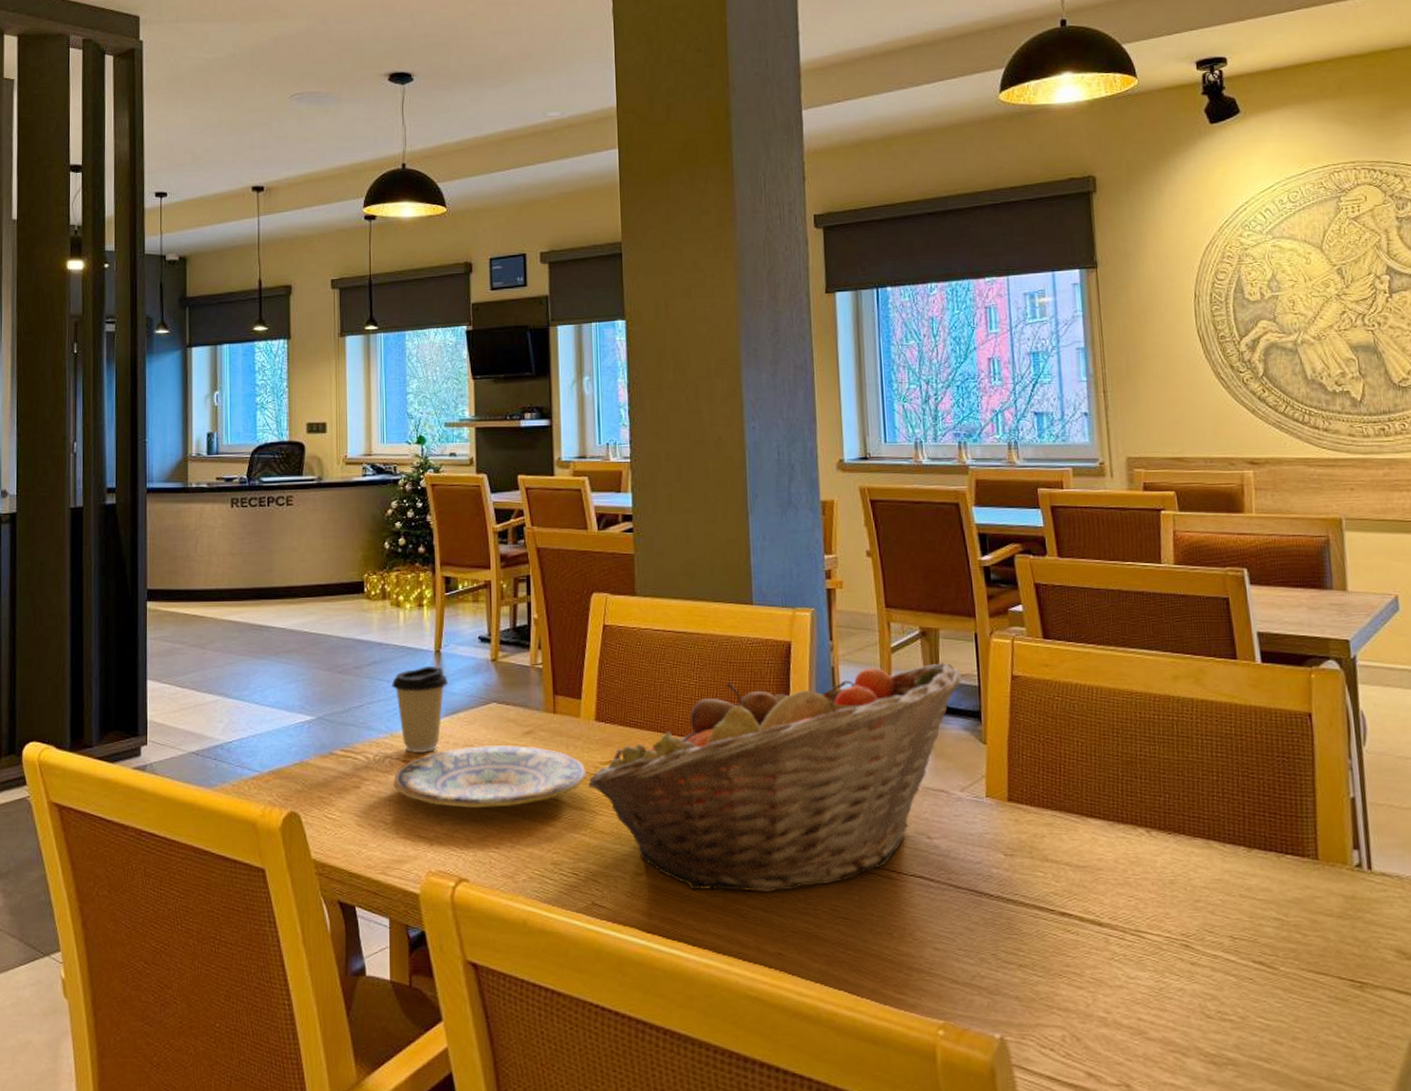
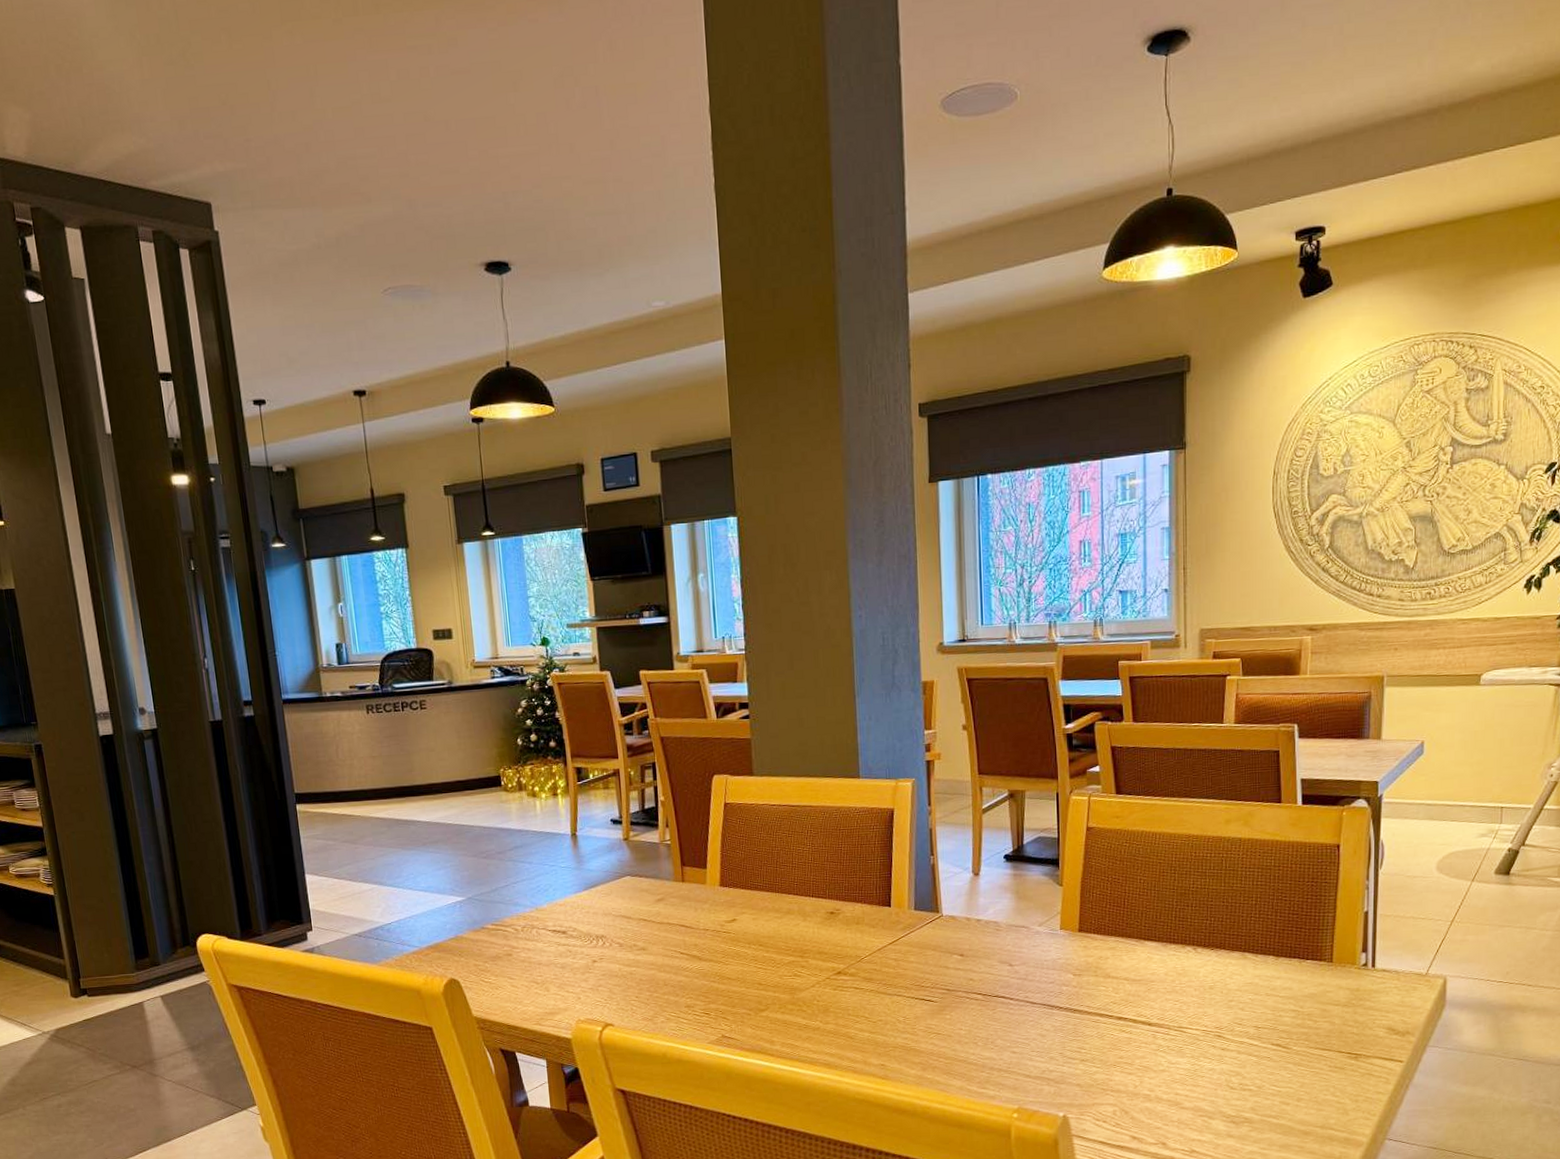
coffee cup: present [392,666,448,753] -> none [533,847,585,923]
plate: present [393,745,587,808] -> none [541,911,714,966]
fruit basket: present [588,663,961,892] -> none [715,819,1043,1019]

